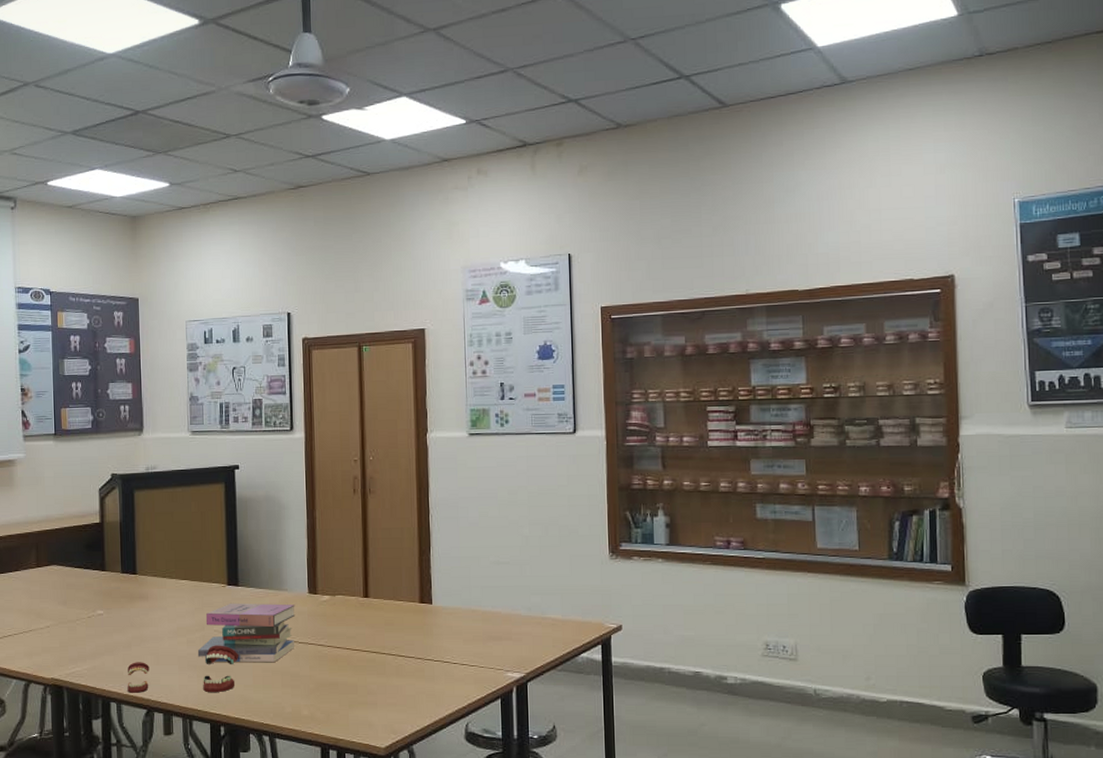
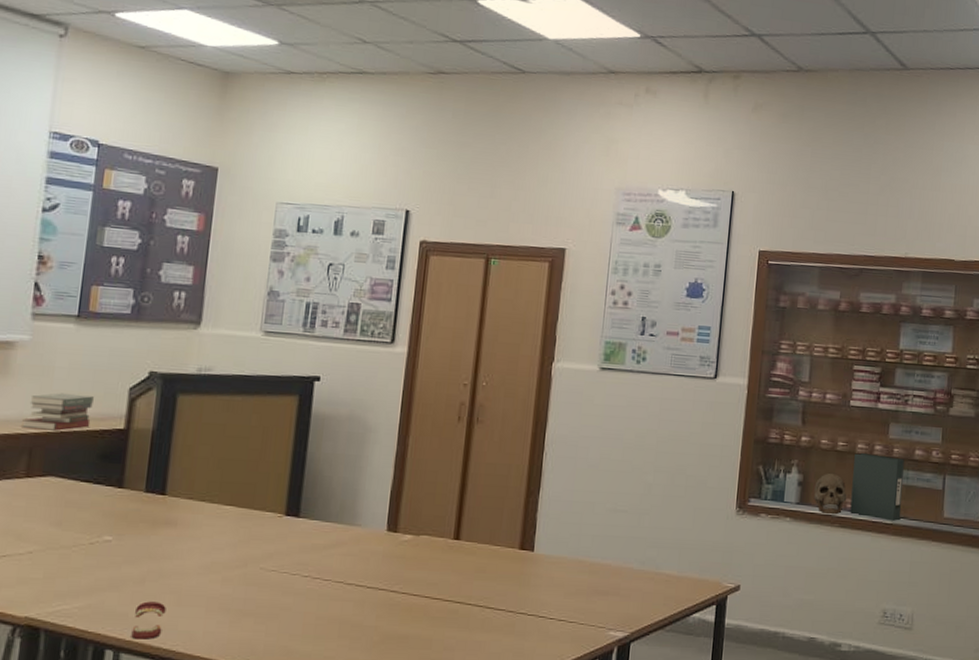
books: none [28,497,75,529] -> present [22,393,94,431]
books: present [197,603,296,663] -> none [233,536,369,610]
teeth model: present [203,645,239,693] -> none [235,585,289,643]
skull: none [682,513,716,553] -> present [813,472,847,515]
binder: none [718,491,773,555] -> present [850,453,904,521]

